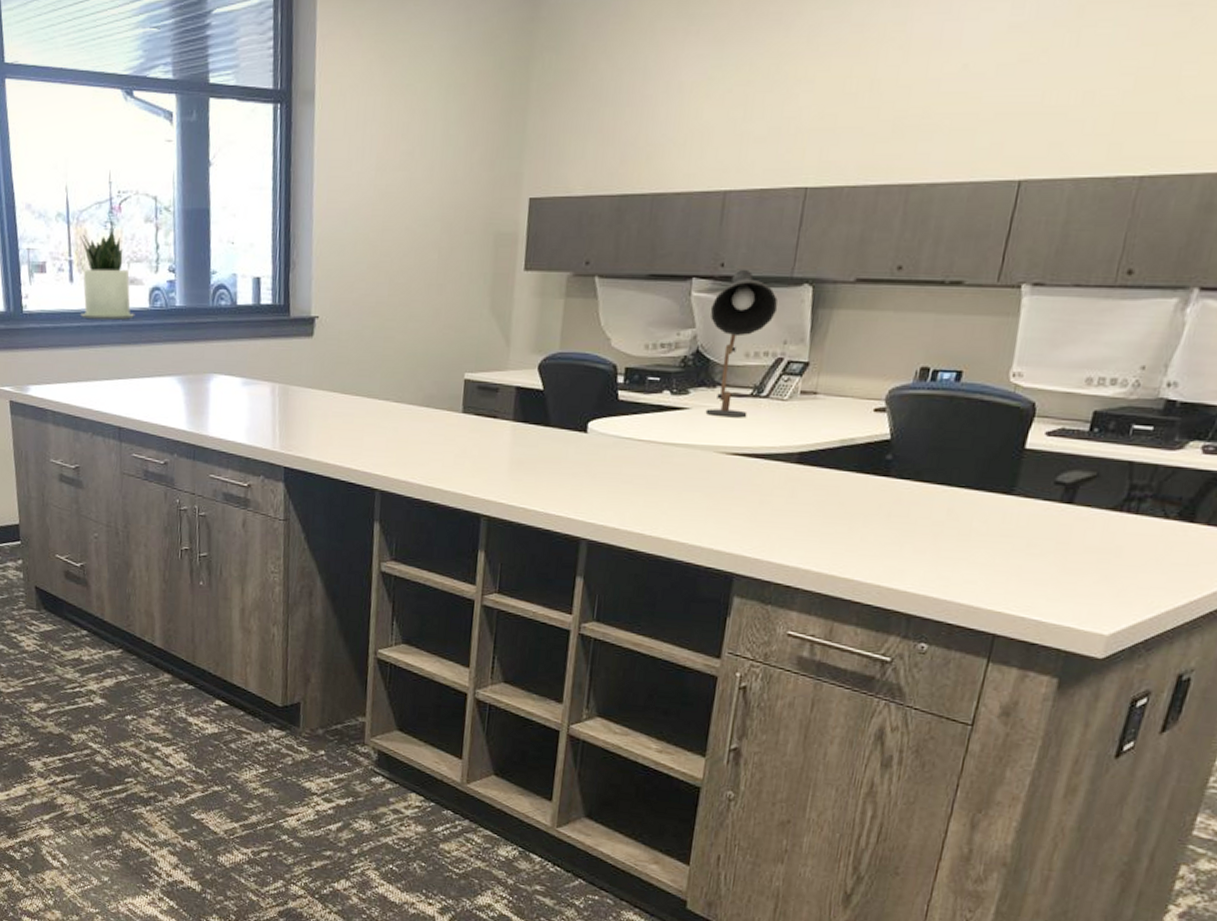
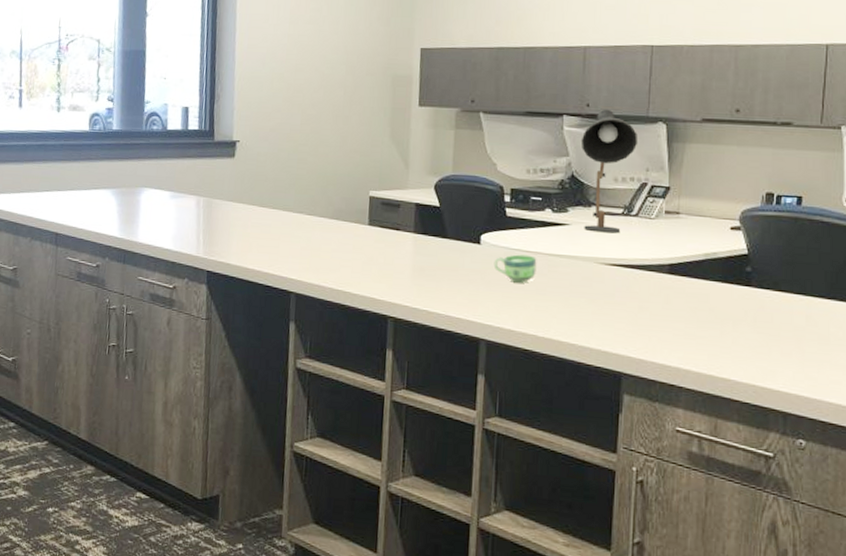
planter: present [80,231,135,321] -> none [27,67,76,141]
cup: none [600,443,650,476] -> present [493,254,537,283]

